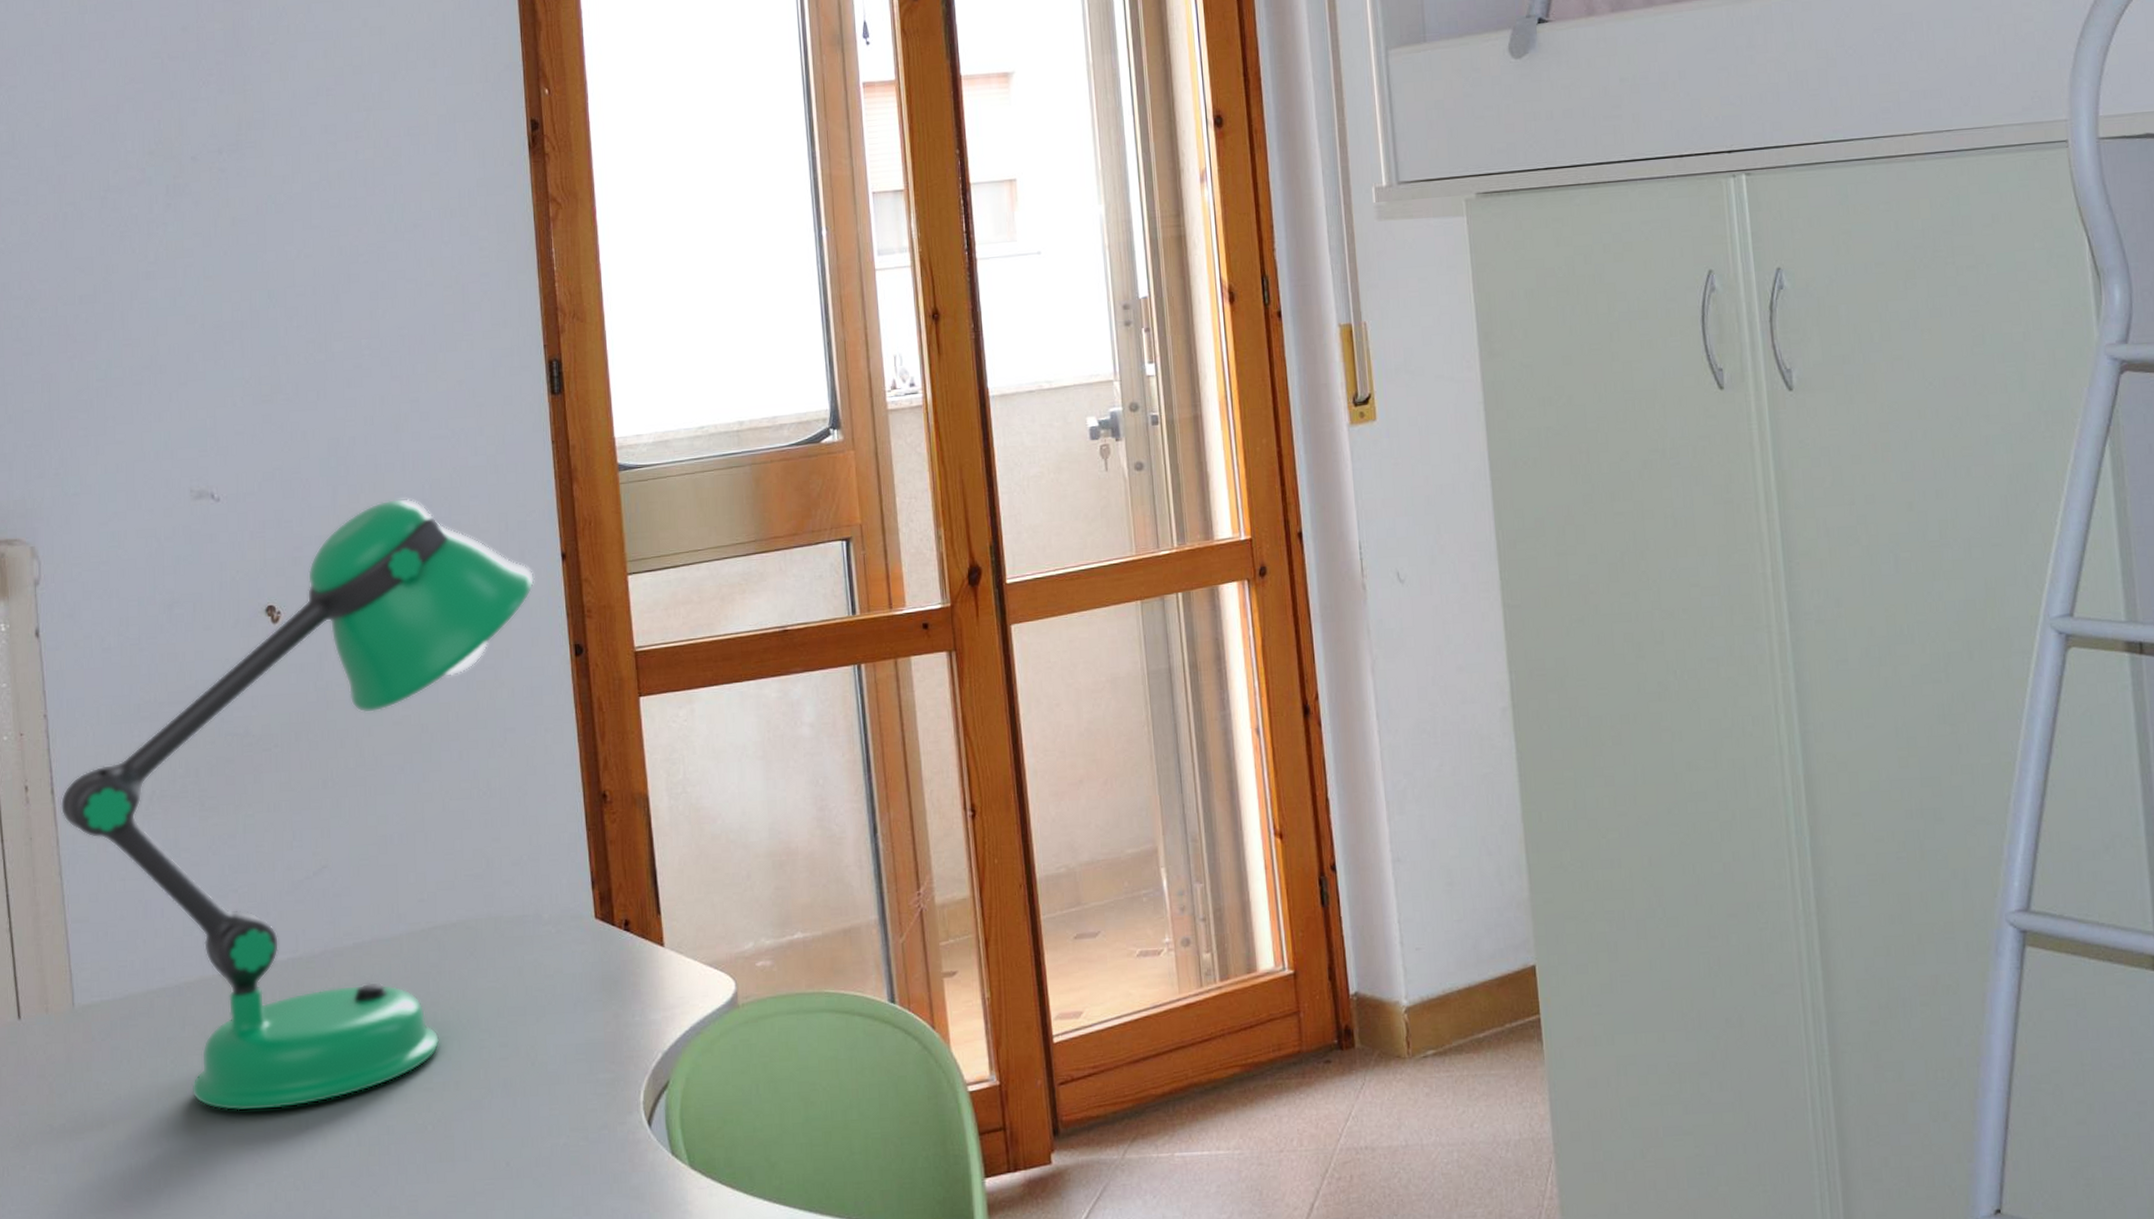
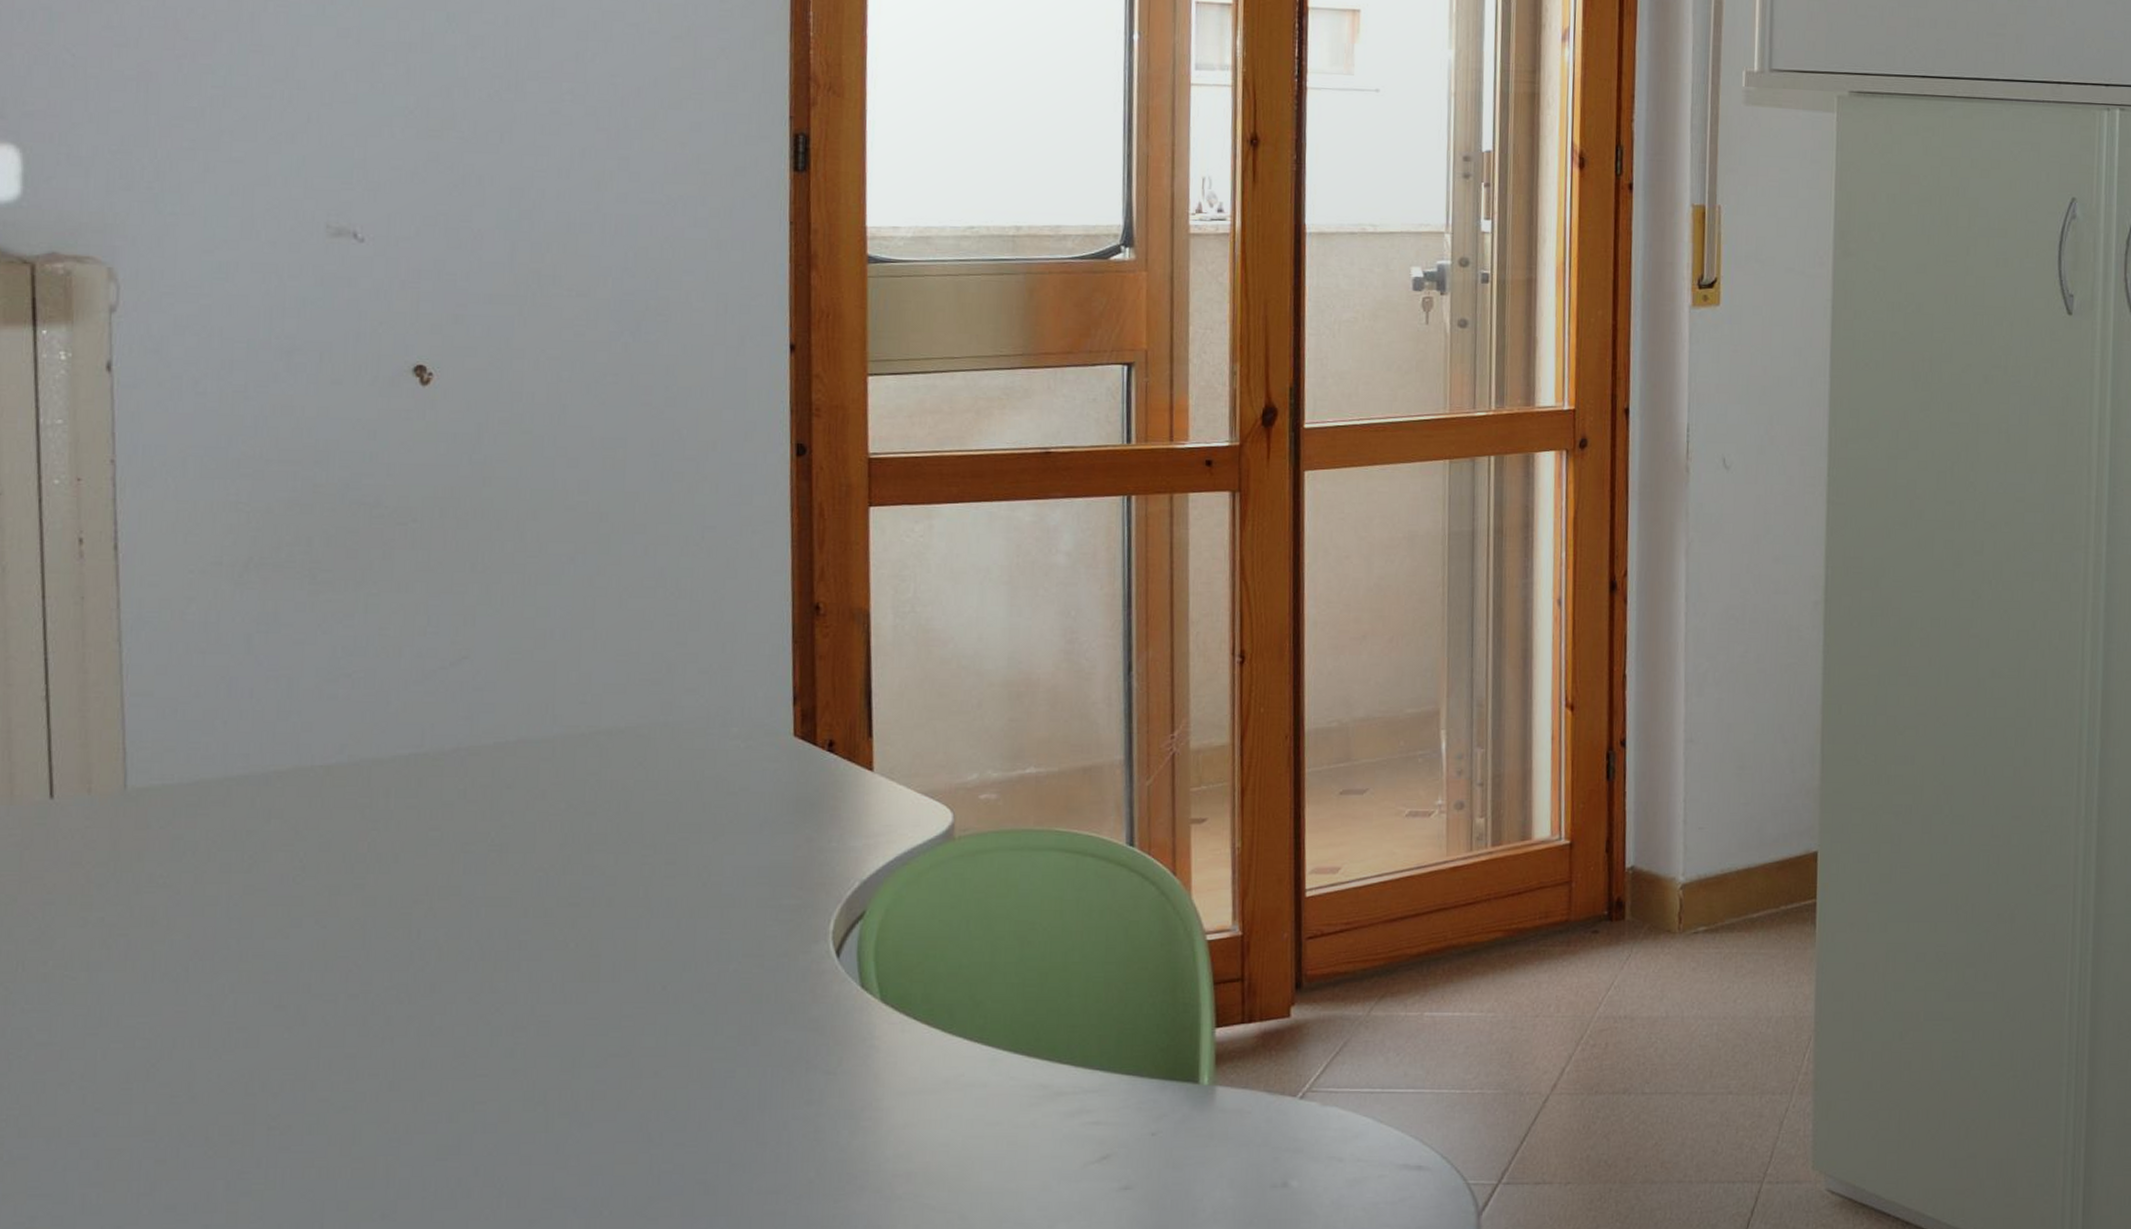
desk lamp: present [60,498,535,1112] -> none [125,263,755,916]

